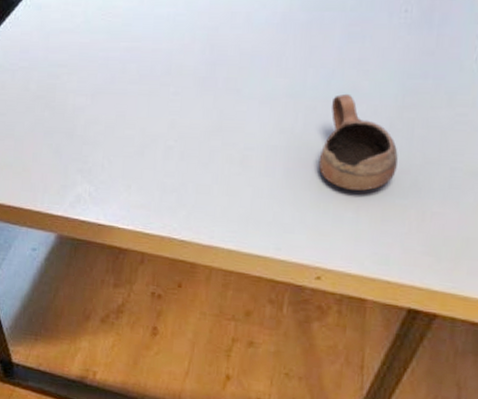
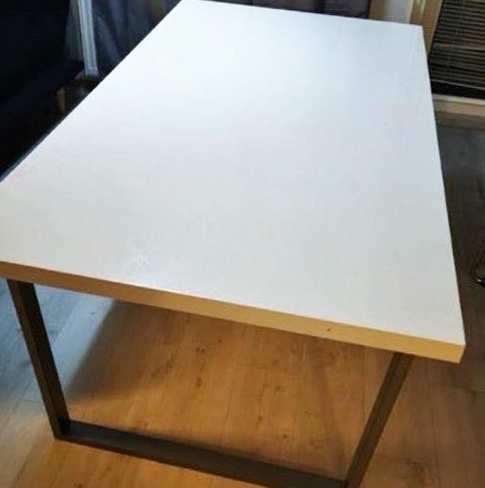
cup: present [318,93,398,191] -> none [327,183,383,259]

